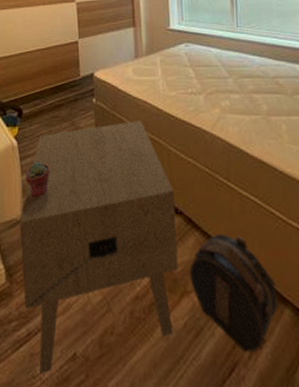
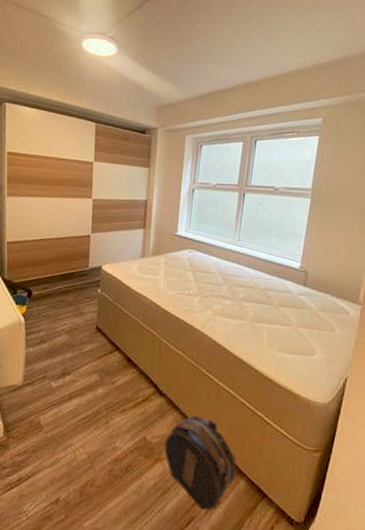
nightstand: present [19,121,178,373] -> none [18,312,161,511]
potted succulent: present [25,161,50,198] -> none [29,338,53,369]

